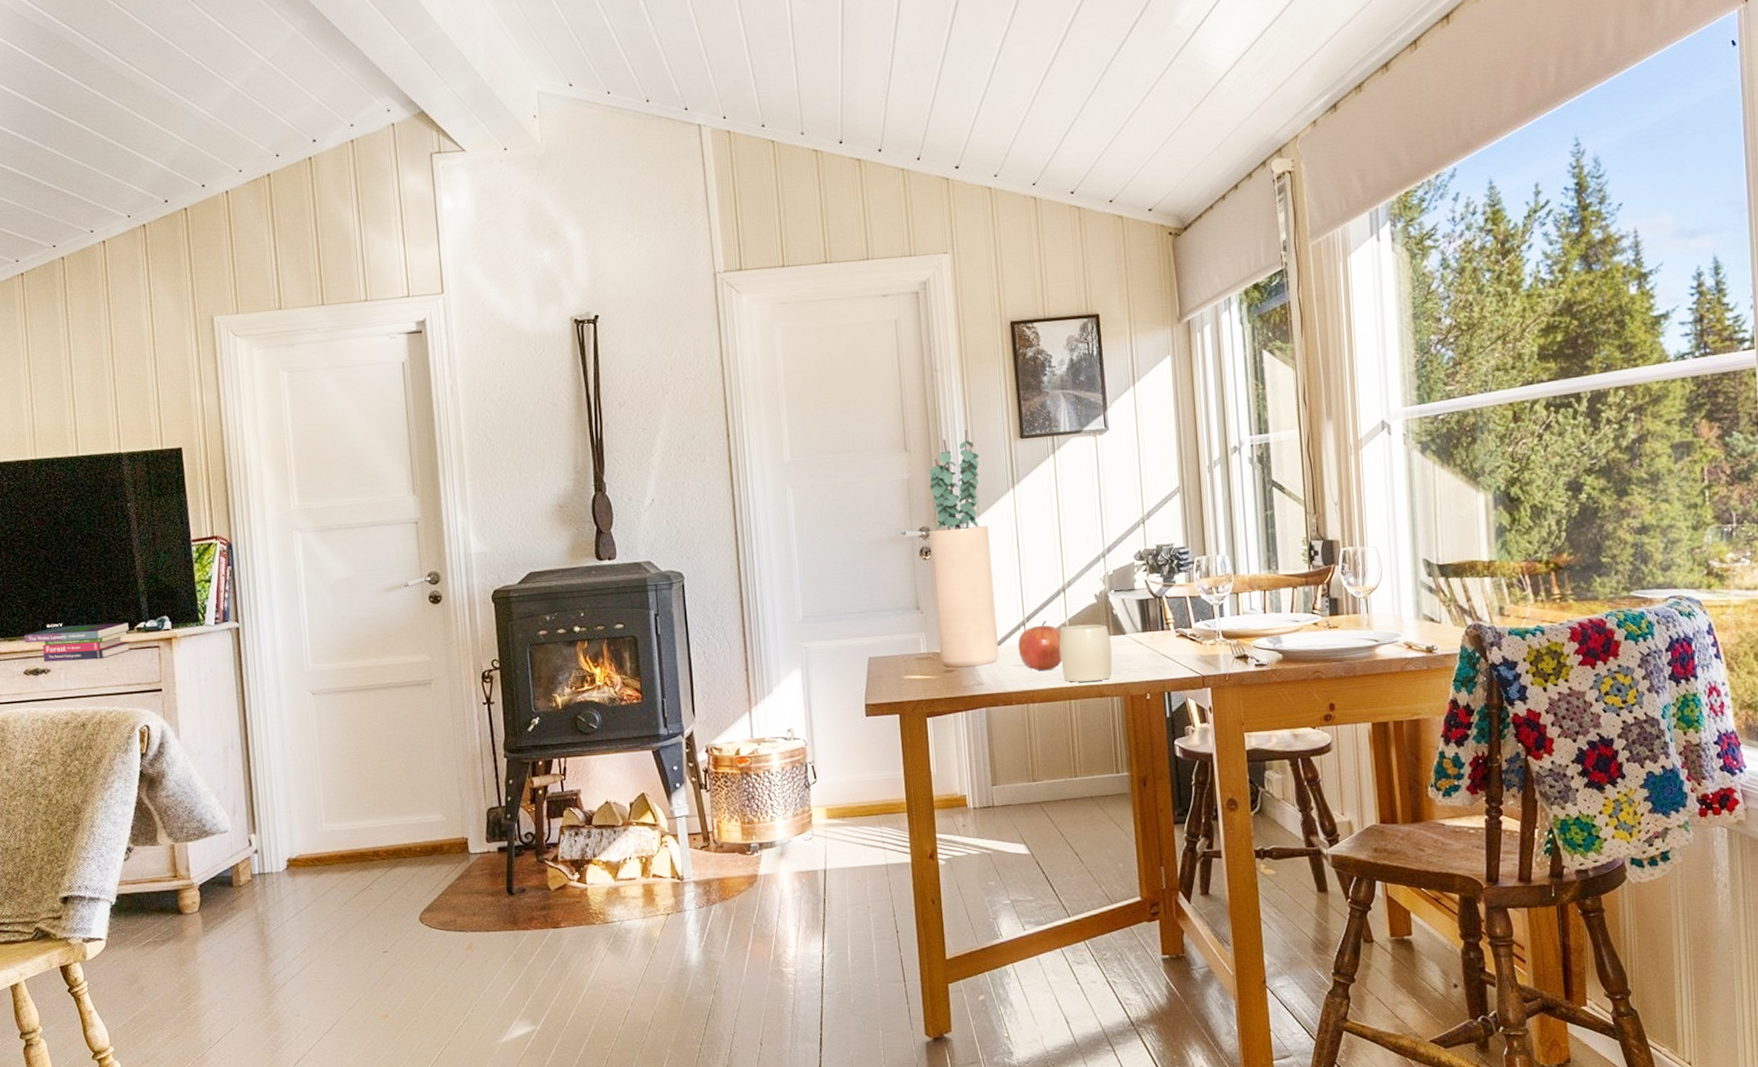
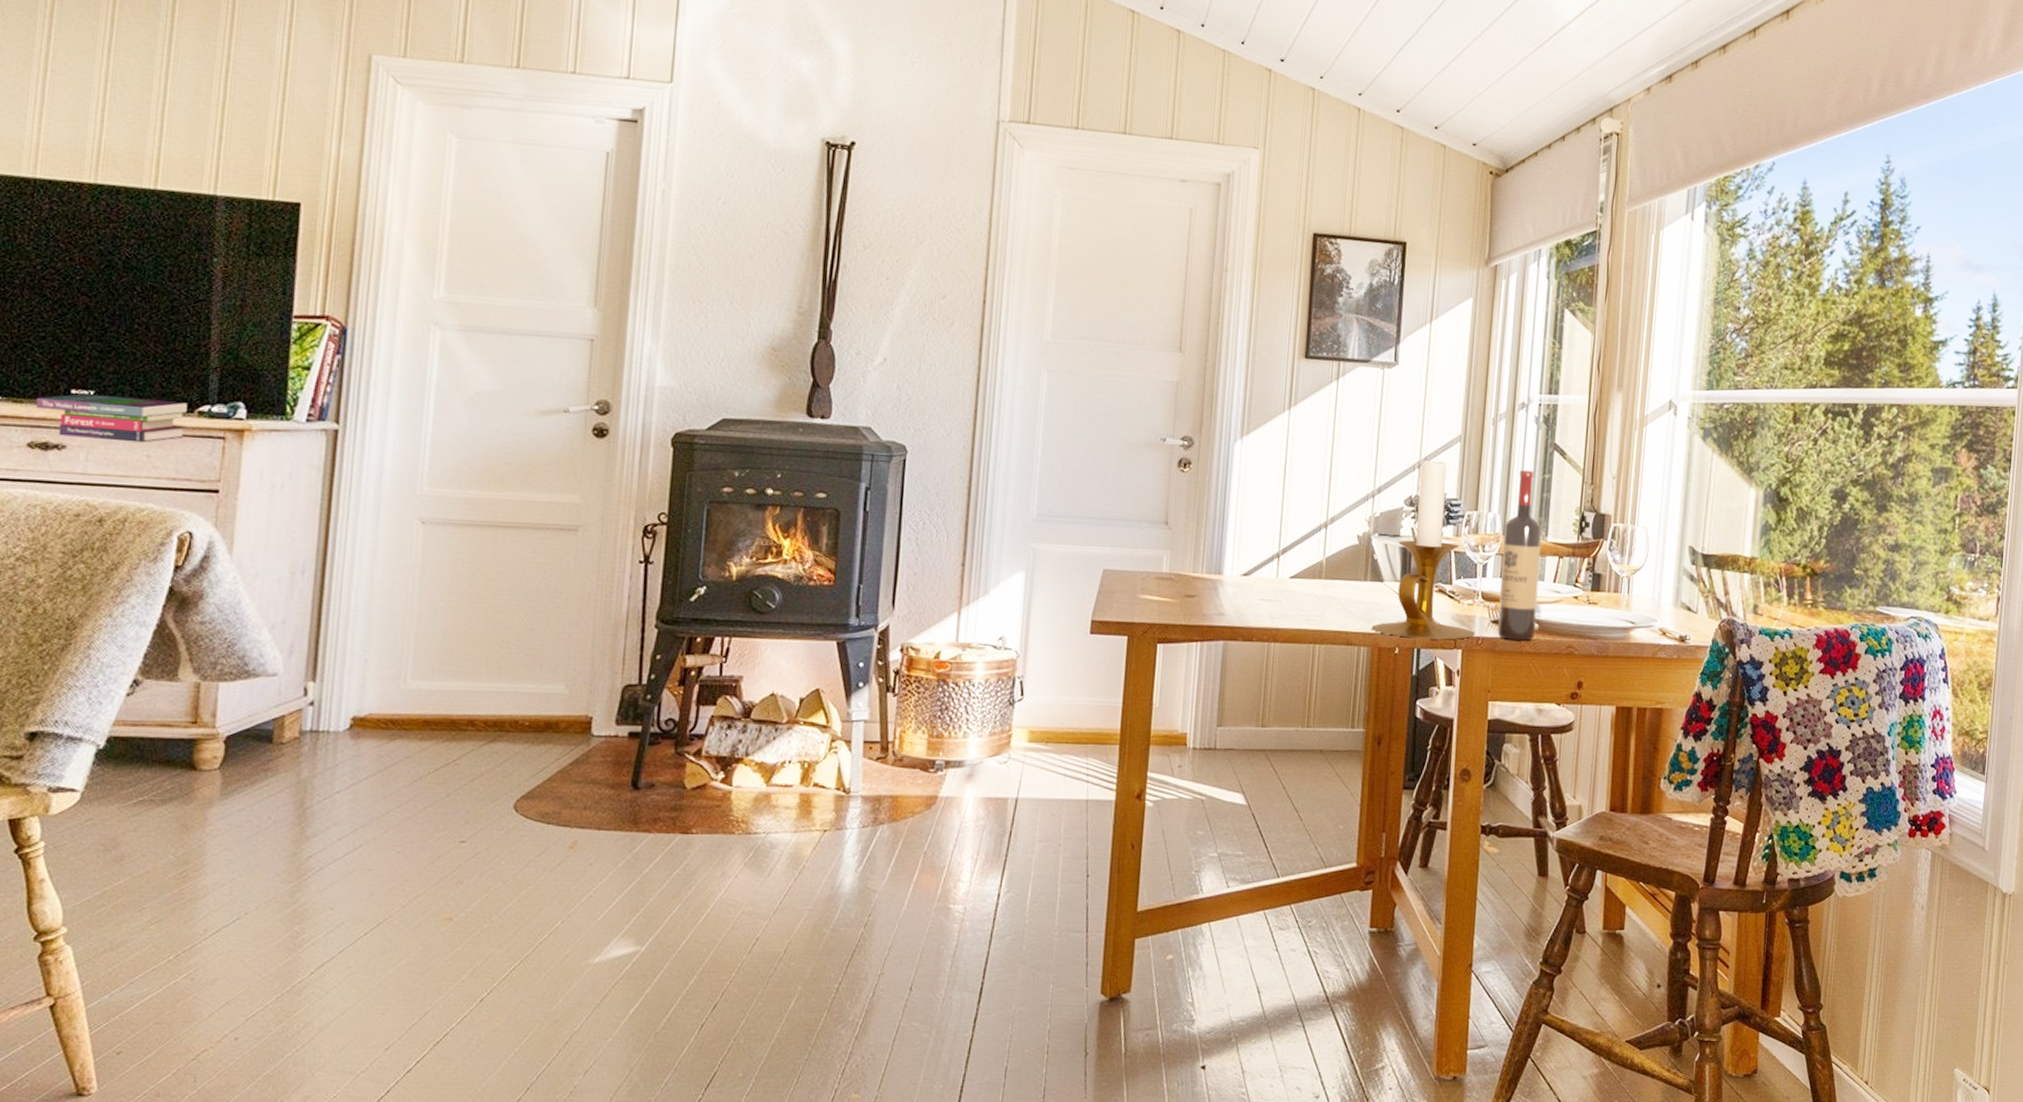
vase: present [929,430,999,668] -> none [1182,339,1258,595]
fruit: present [1018,620,1062,671] -> none [1268,555,1316,609]
mug: present [1059,624,1113,682] -> none [1311,564,1367,628]
candlestick: none [1121,513,1221,683] -> present [1371,461,1475,640]
wine bottle: none [1234,509,1281,673] -> present [1497,469,1542,641]

